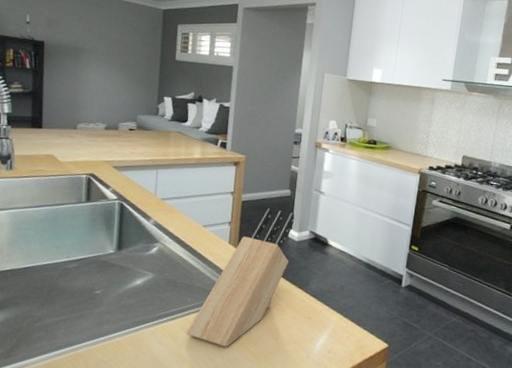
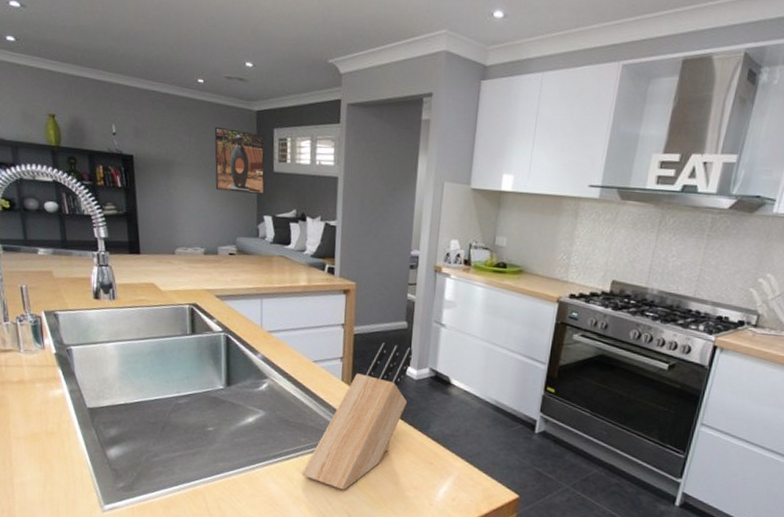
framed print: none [120,20,170,79] -> present [214,126,265,194]

